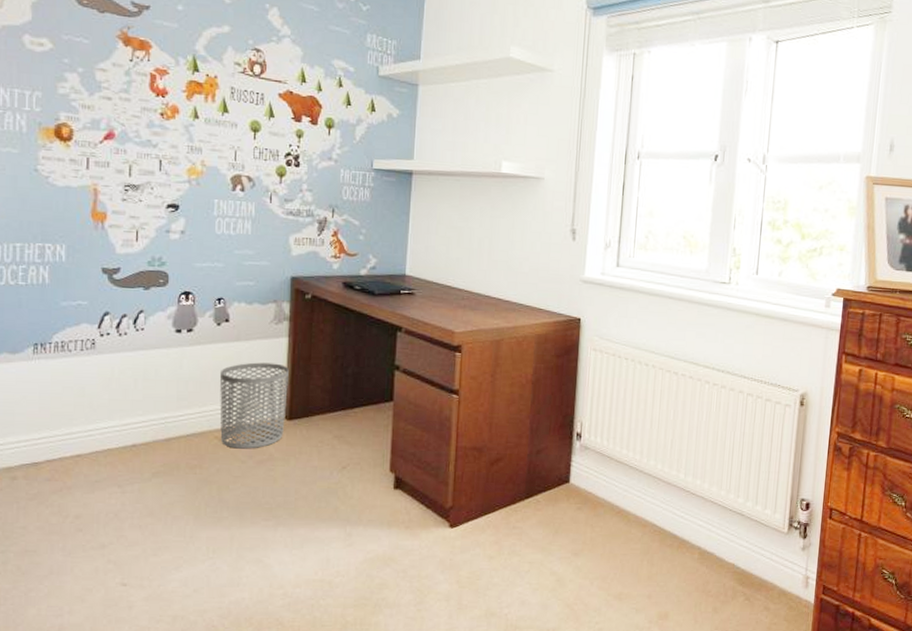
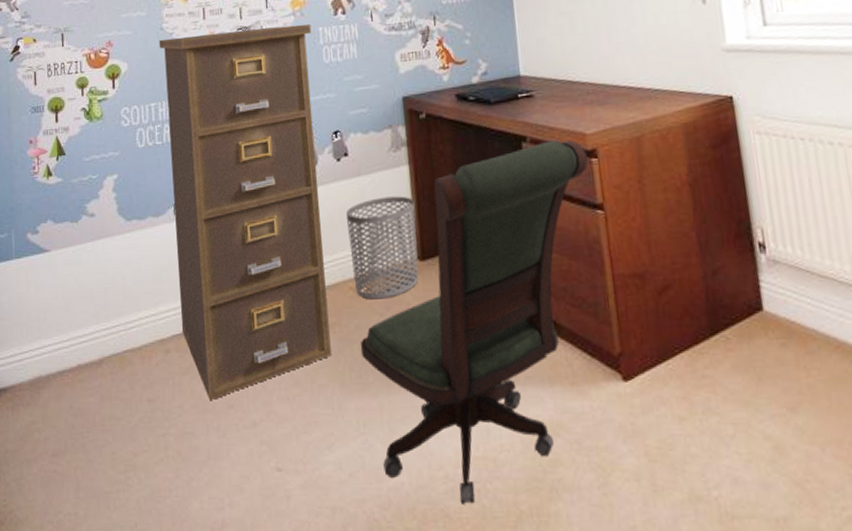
filing cabinet: none [31,180,207,523] -> present [159,24,332,400]
office chair: none [218,333,452,615] -> present [360,140,588,504]

